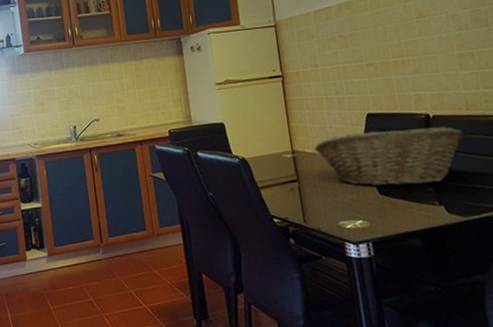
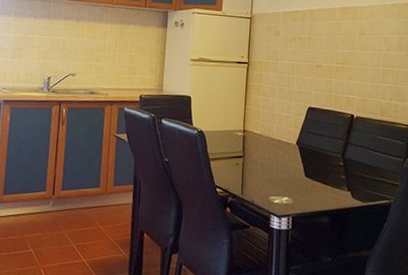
fruit basket: present [314,126,464,187] -> none [262,121,375,172]

